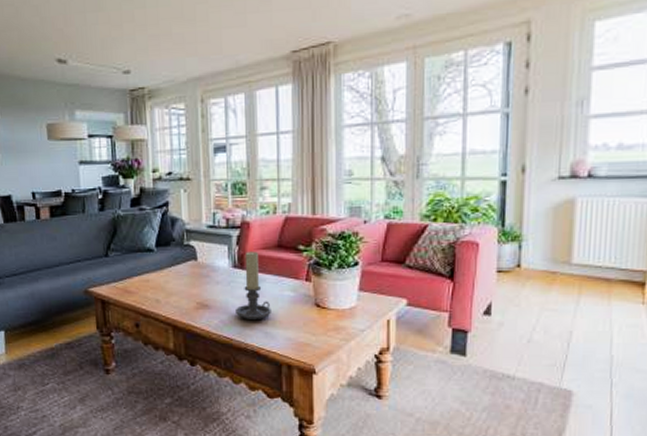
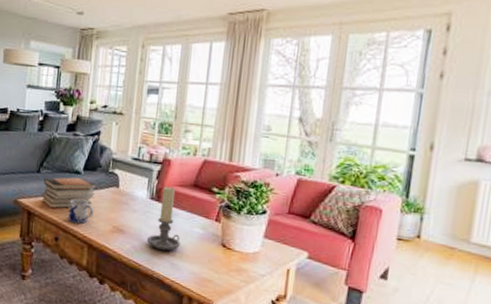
book stack: none [113,255,173,294] -> present [43,177,97,209]
mug: none [145,279,174,306] -> present [68,199,94,224]

